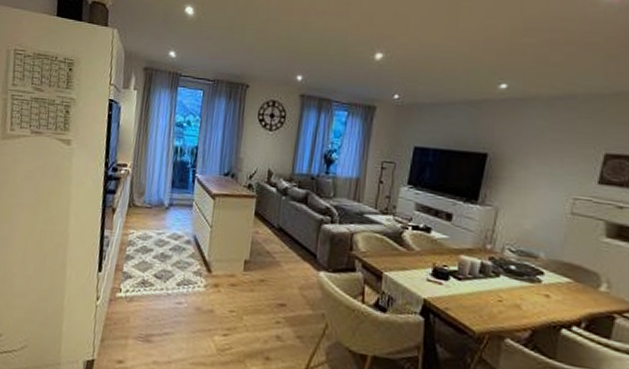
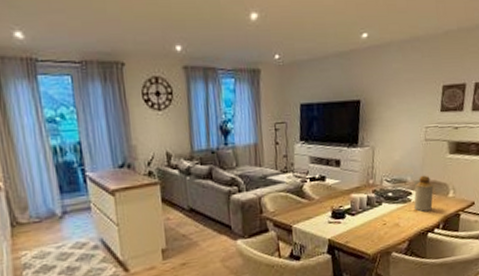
bottle: none [546,254,577,301] -> present [414,175,434,212]

